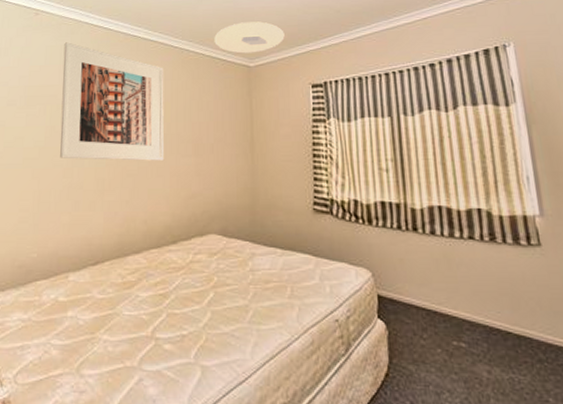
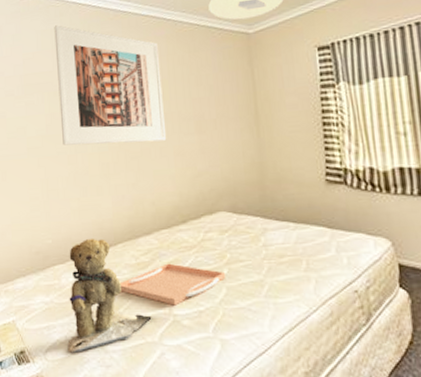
teddy bear: none [40,254,132,376] -> present [67,238,151,353]
serving tray: none [103,284,212,329] -> present [119,263,226,306]

